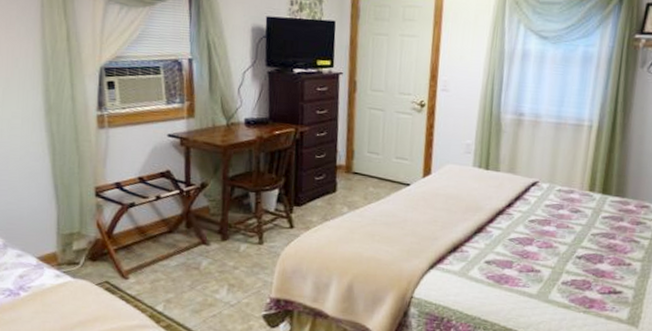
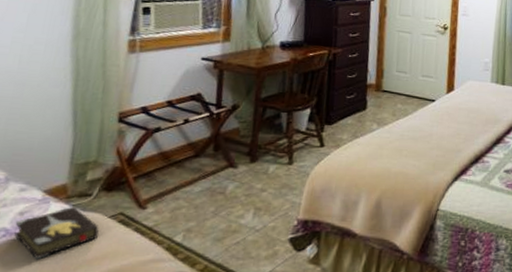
hardback book: none [17,272,89,318] -> present [14,206,99,260]

